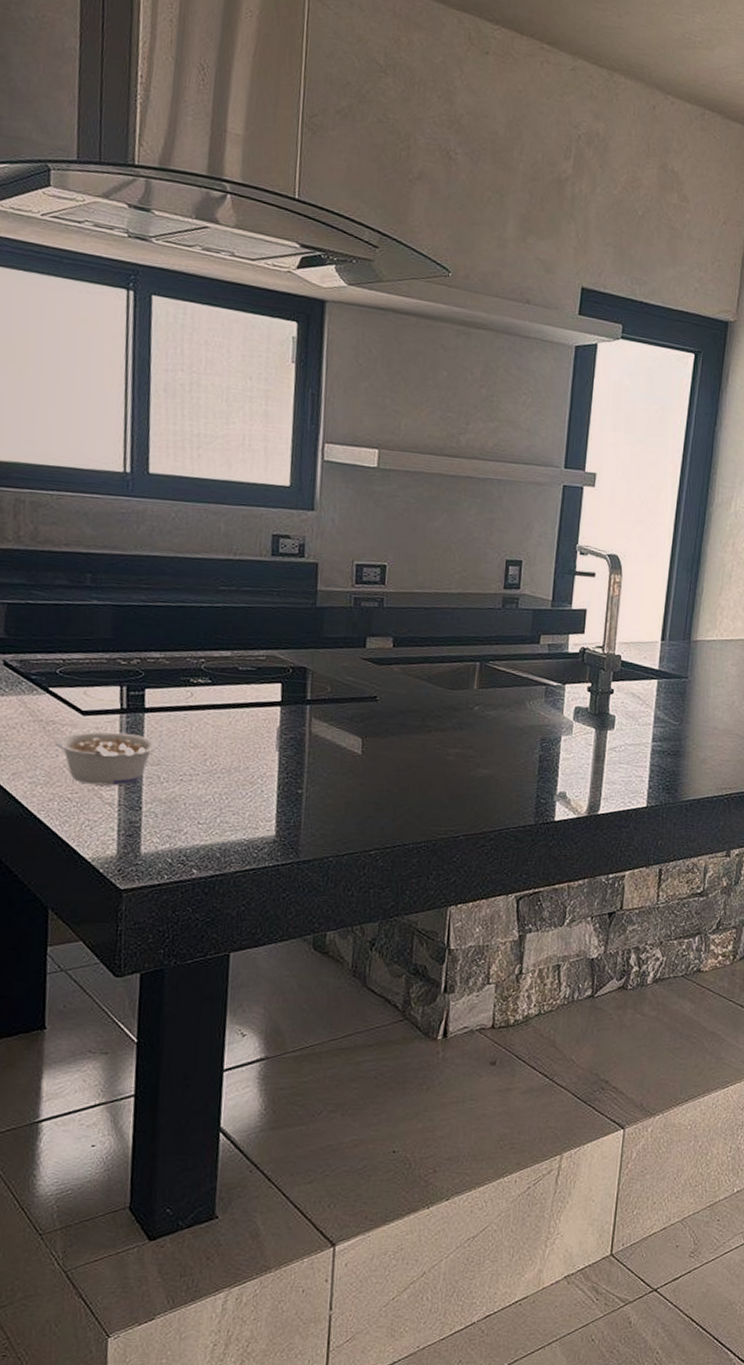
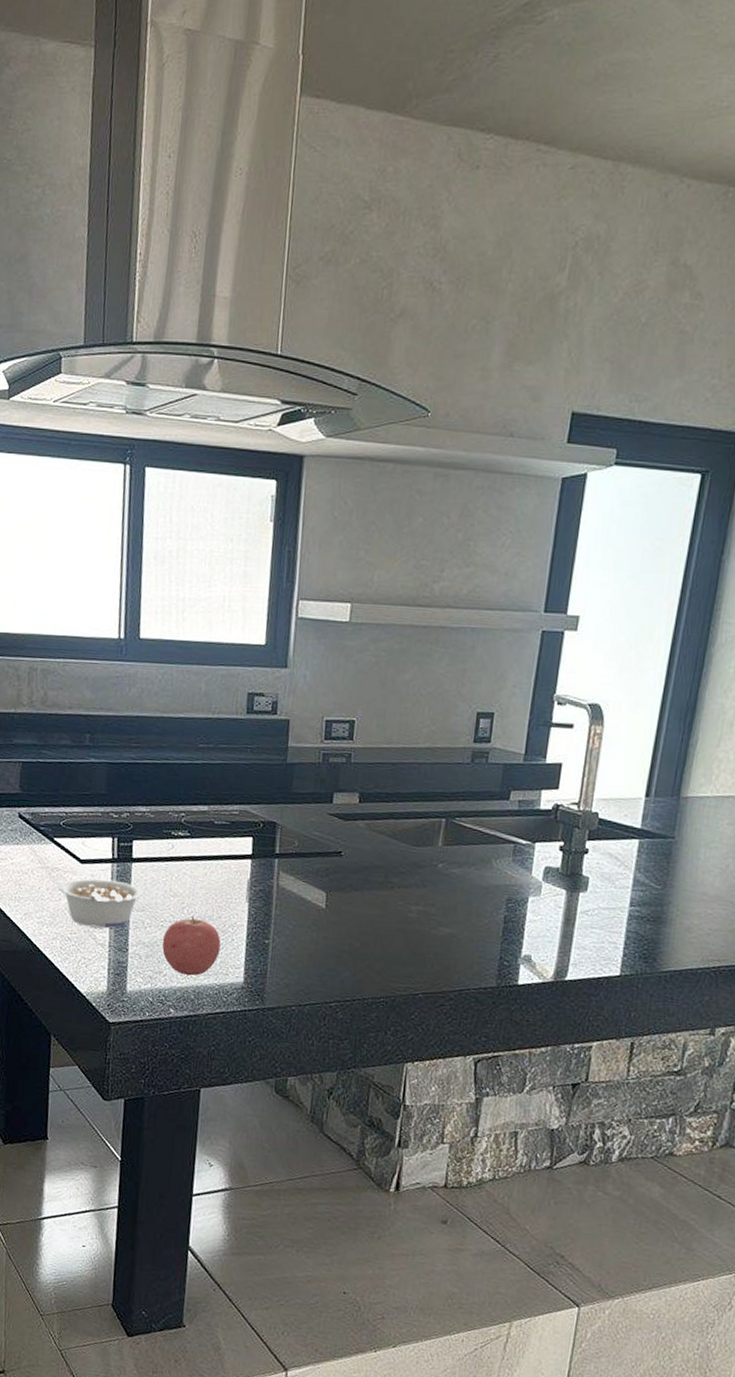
apple: none [181,768,249,833] -> present [162,915,221,976]

